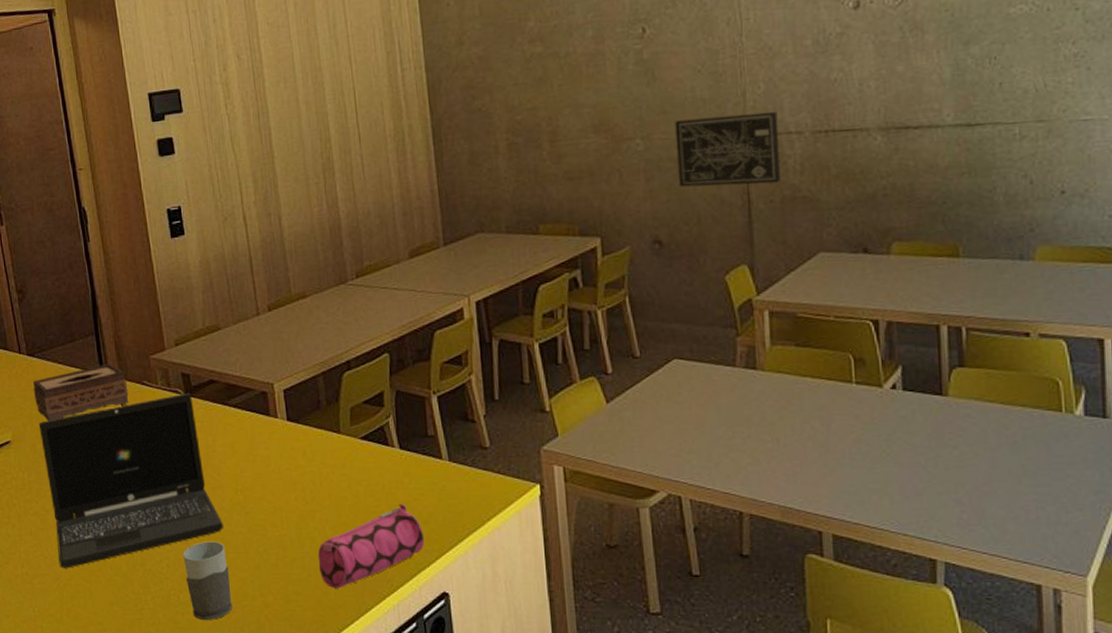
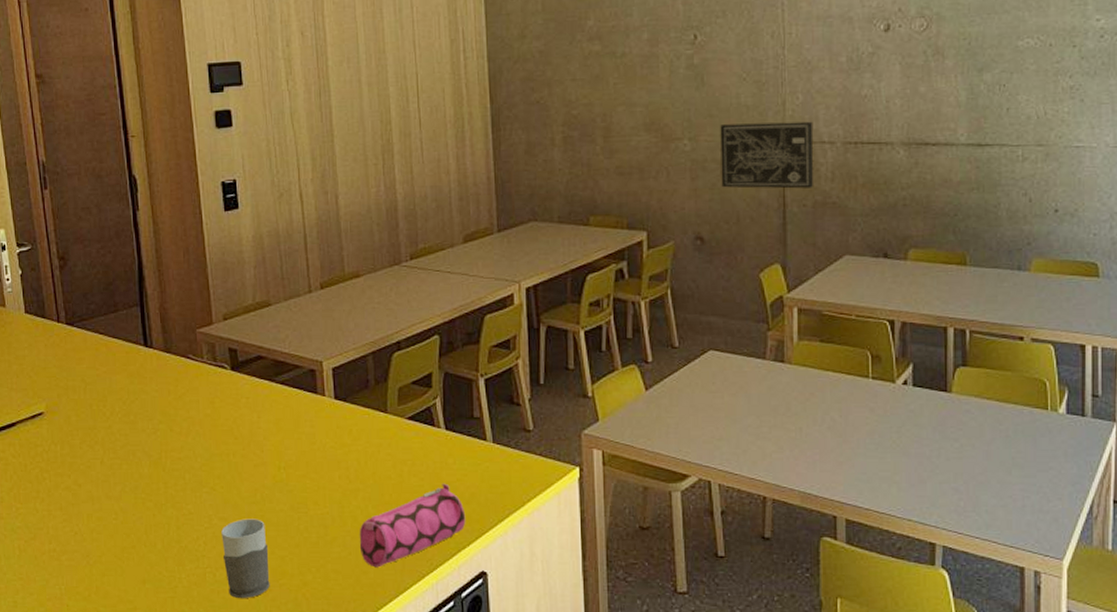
tissue box: present [33,363,129,421] -> none [70,335,173,393]
laptop: present [38,392,223,568] -> none [75,368,264,545]

